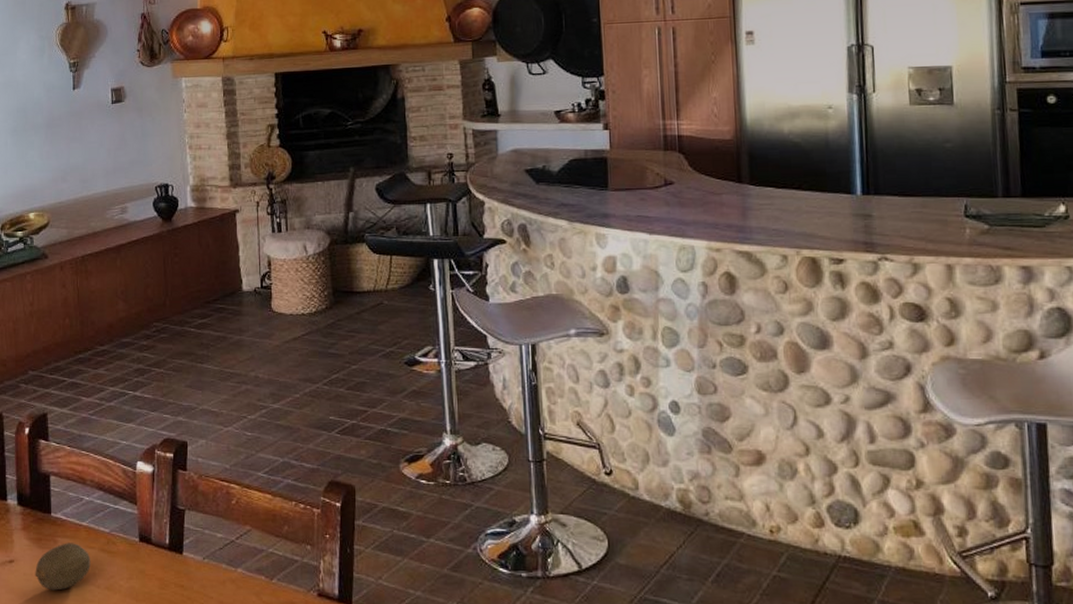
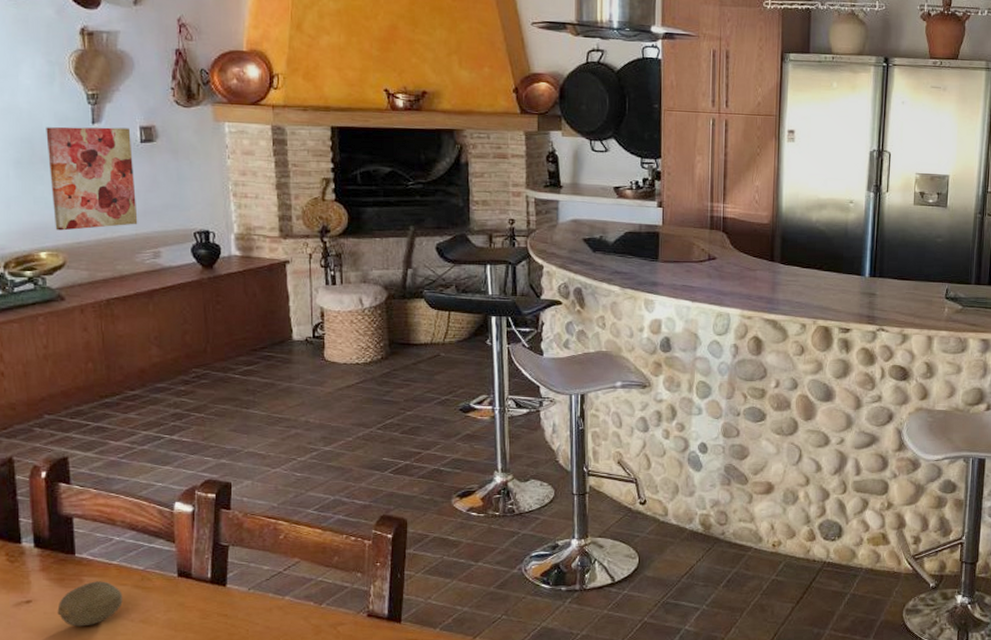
wall art: none [37,91,109,192] -> present [46,126,138,231]

